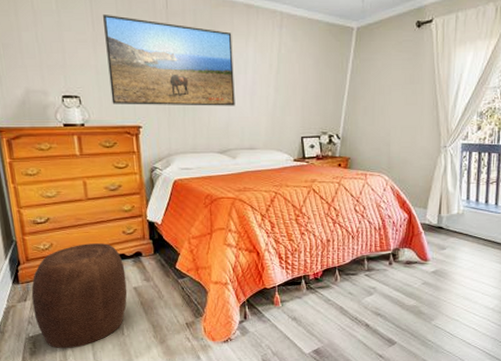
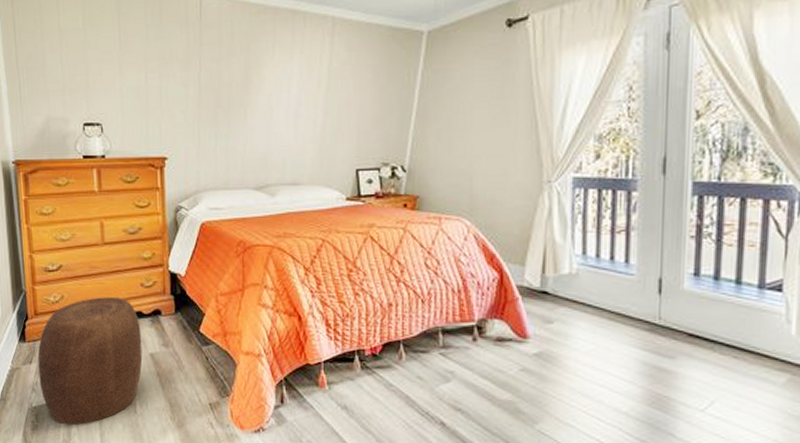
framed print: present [103,15,235,106] -> none [131,30,276,133]

